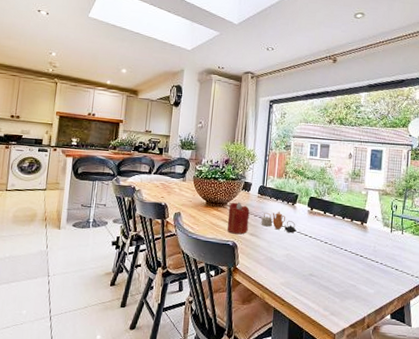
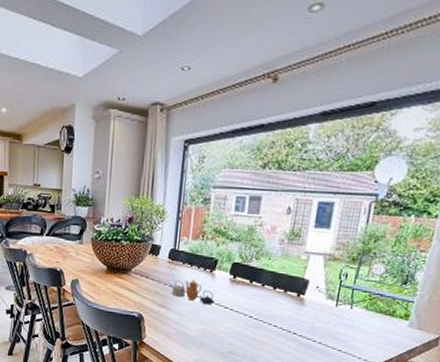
candle: present [227,201,250,235] -> none [131,267,158,306]

